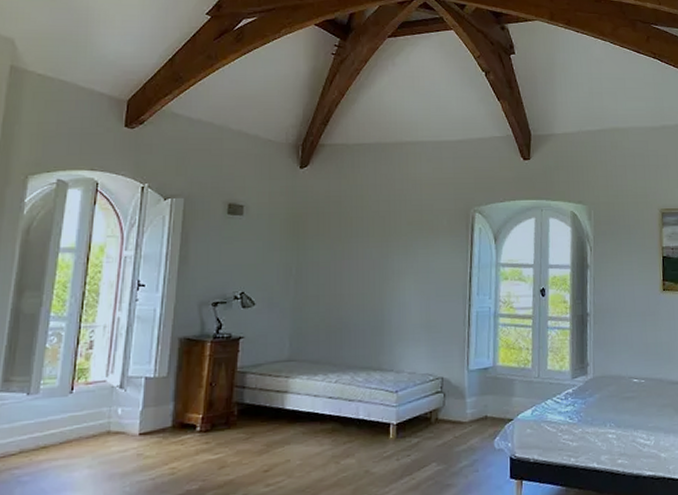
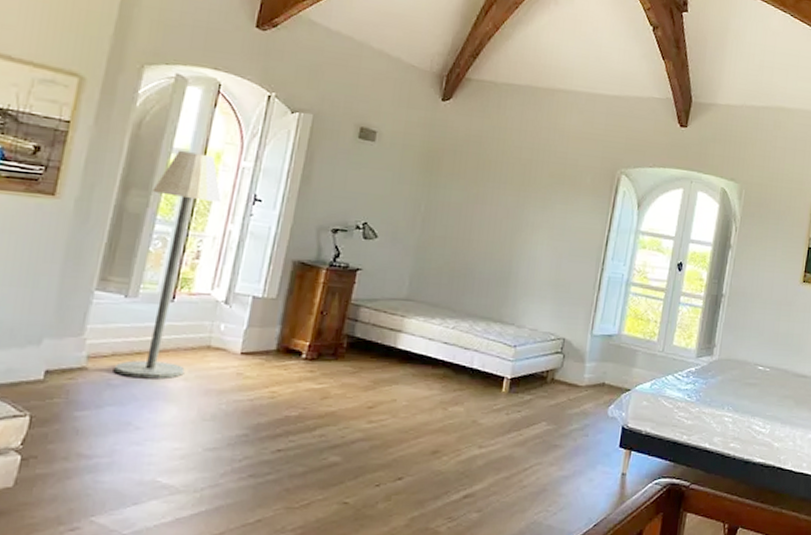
floor lamp: none [23,249,108,472] -> present [115,151,222,379]

